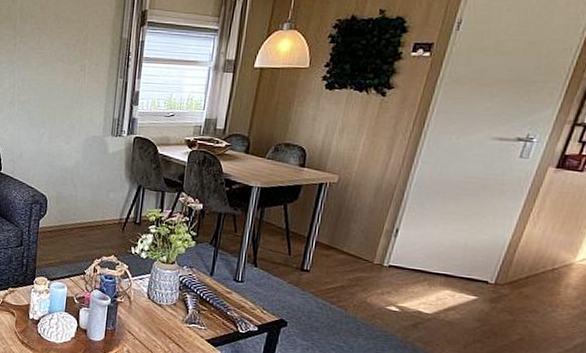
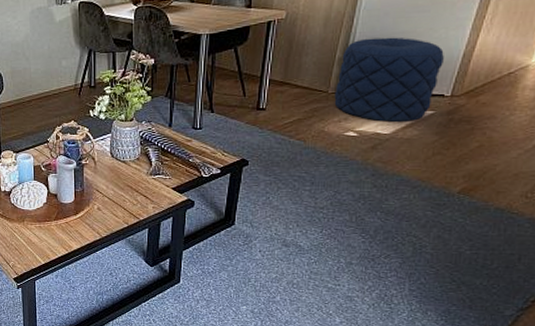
pouf: none [378,214,491,304] -> present [334,37,444,122]

